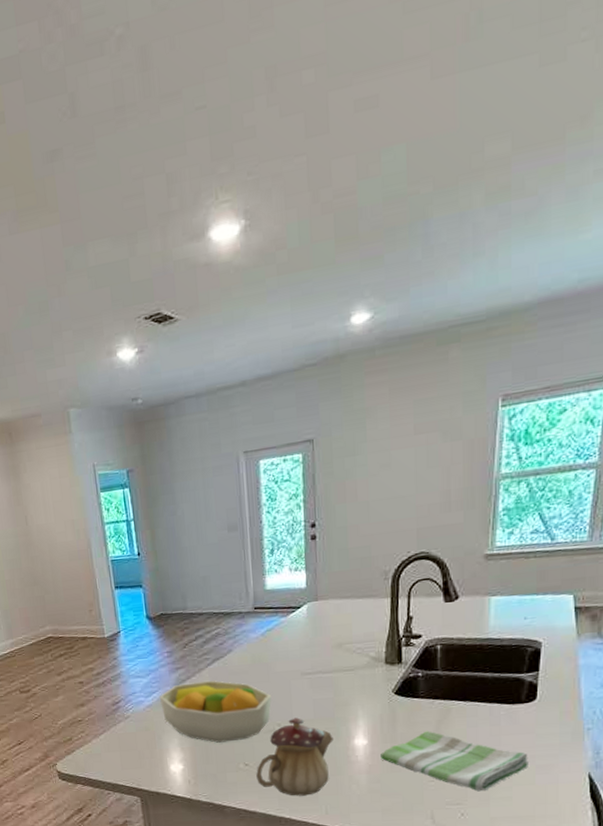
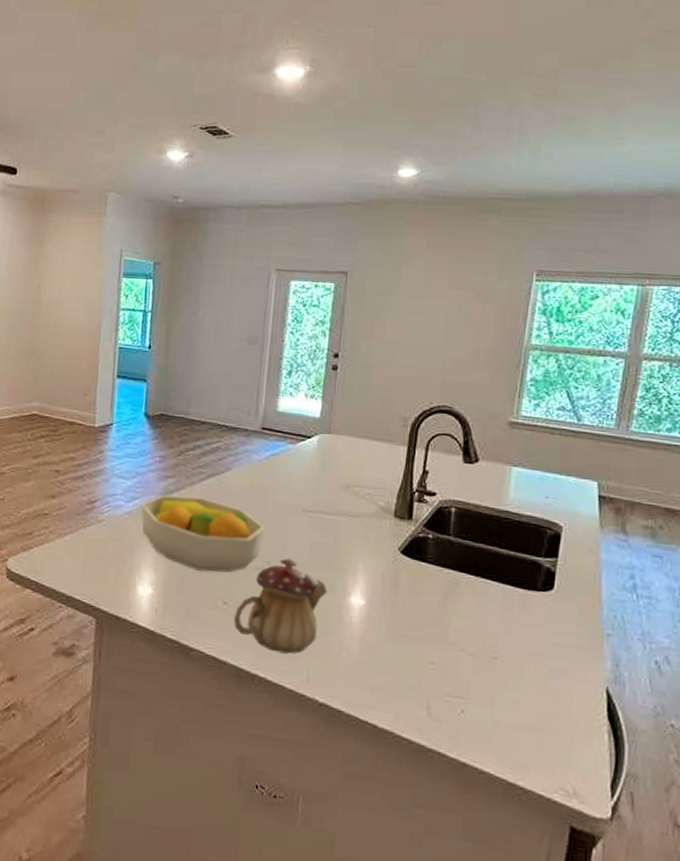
dish towel: present [380,731,528,792] -> none [377,602,541,688]

